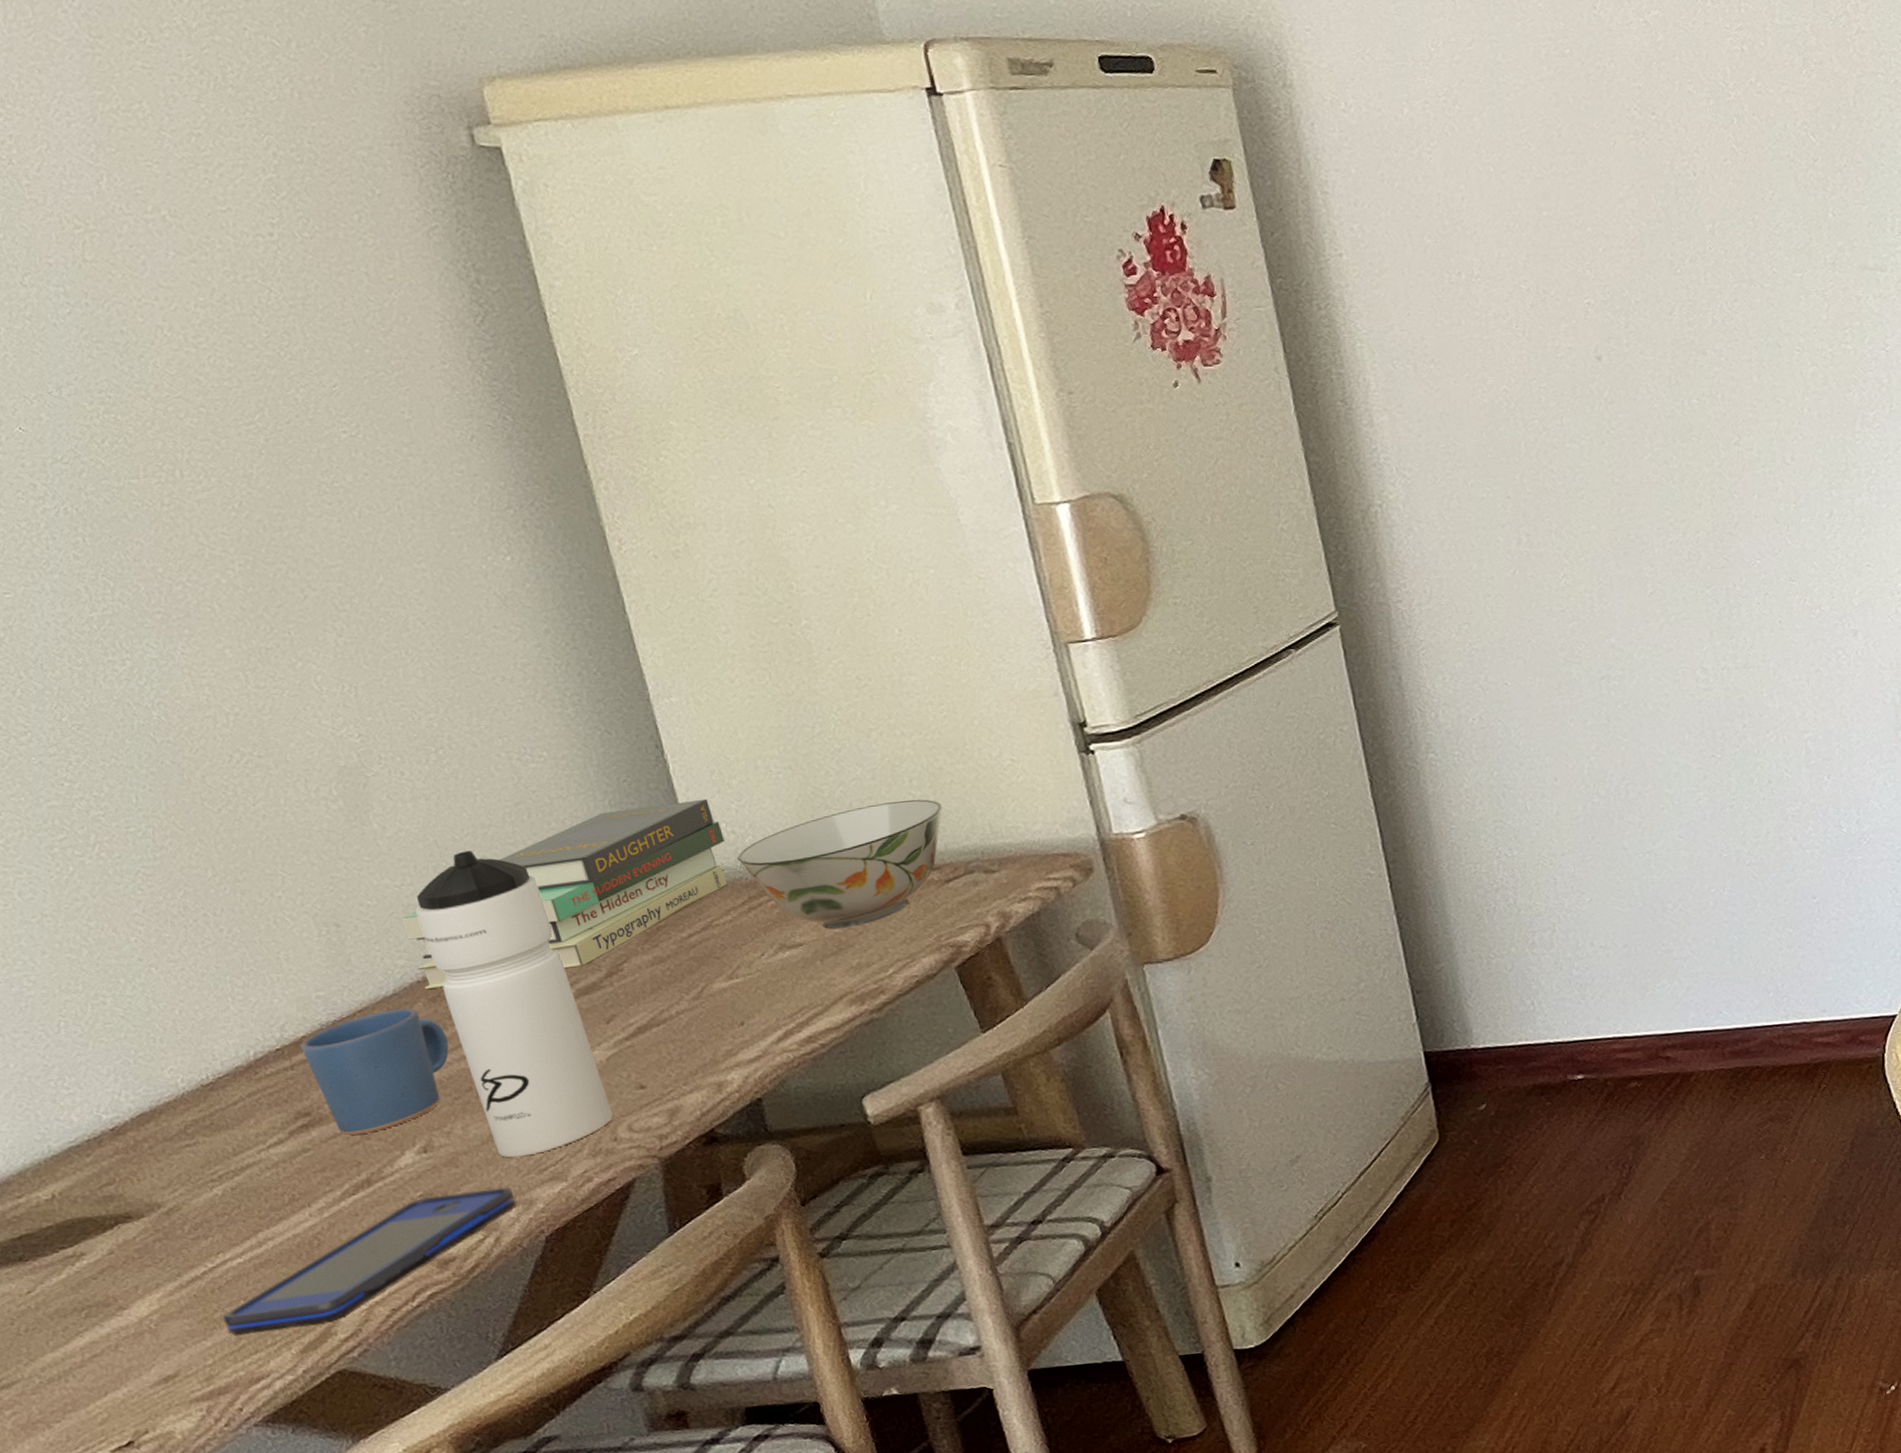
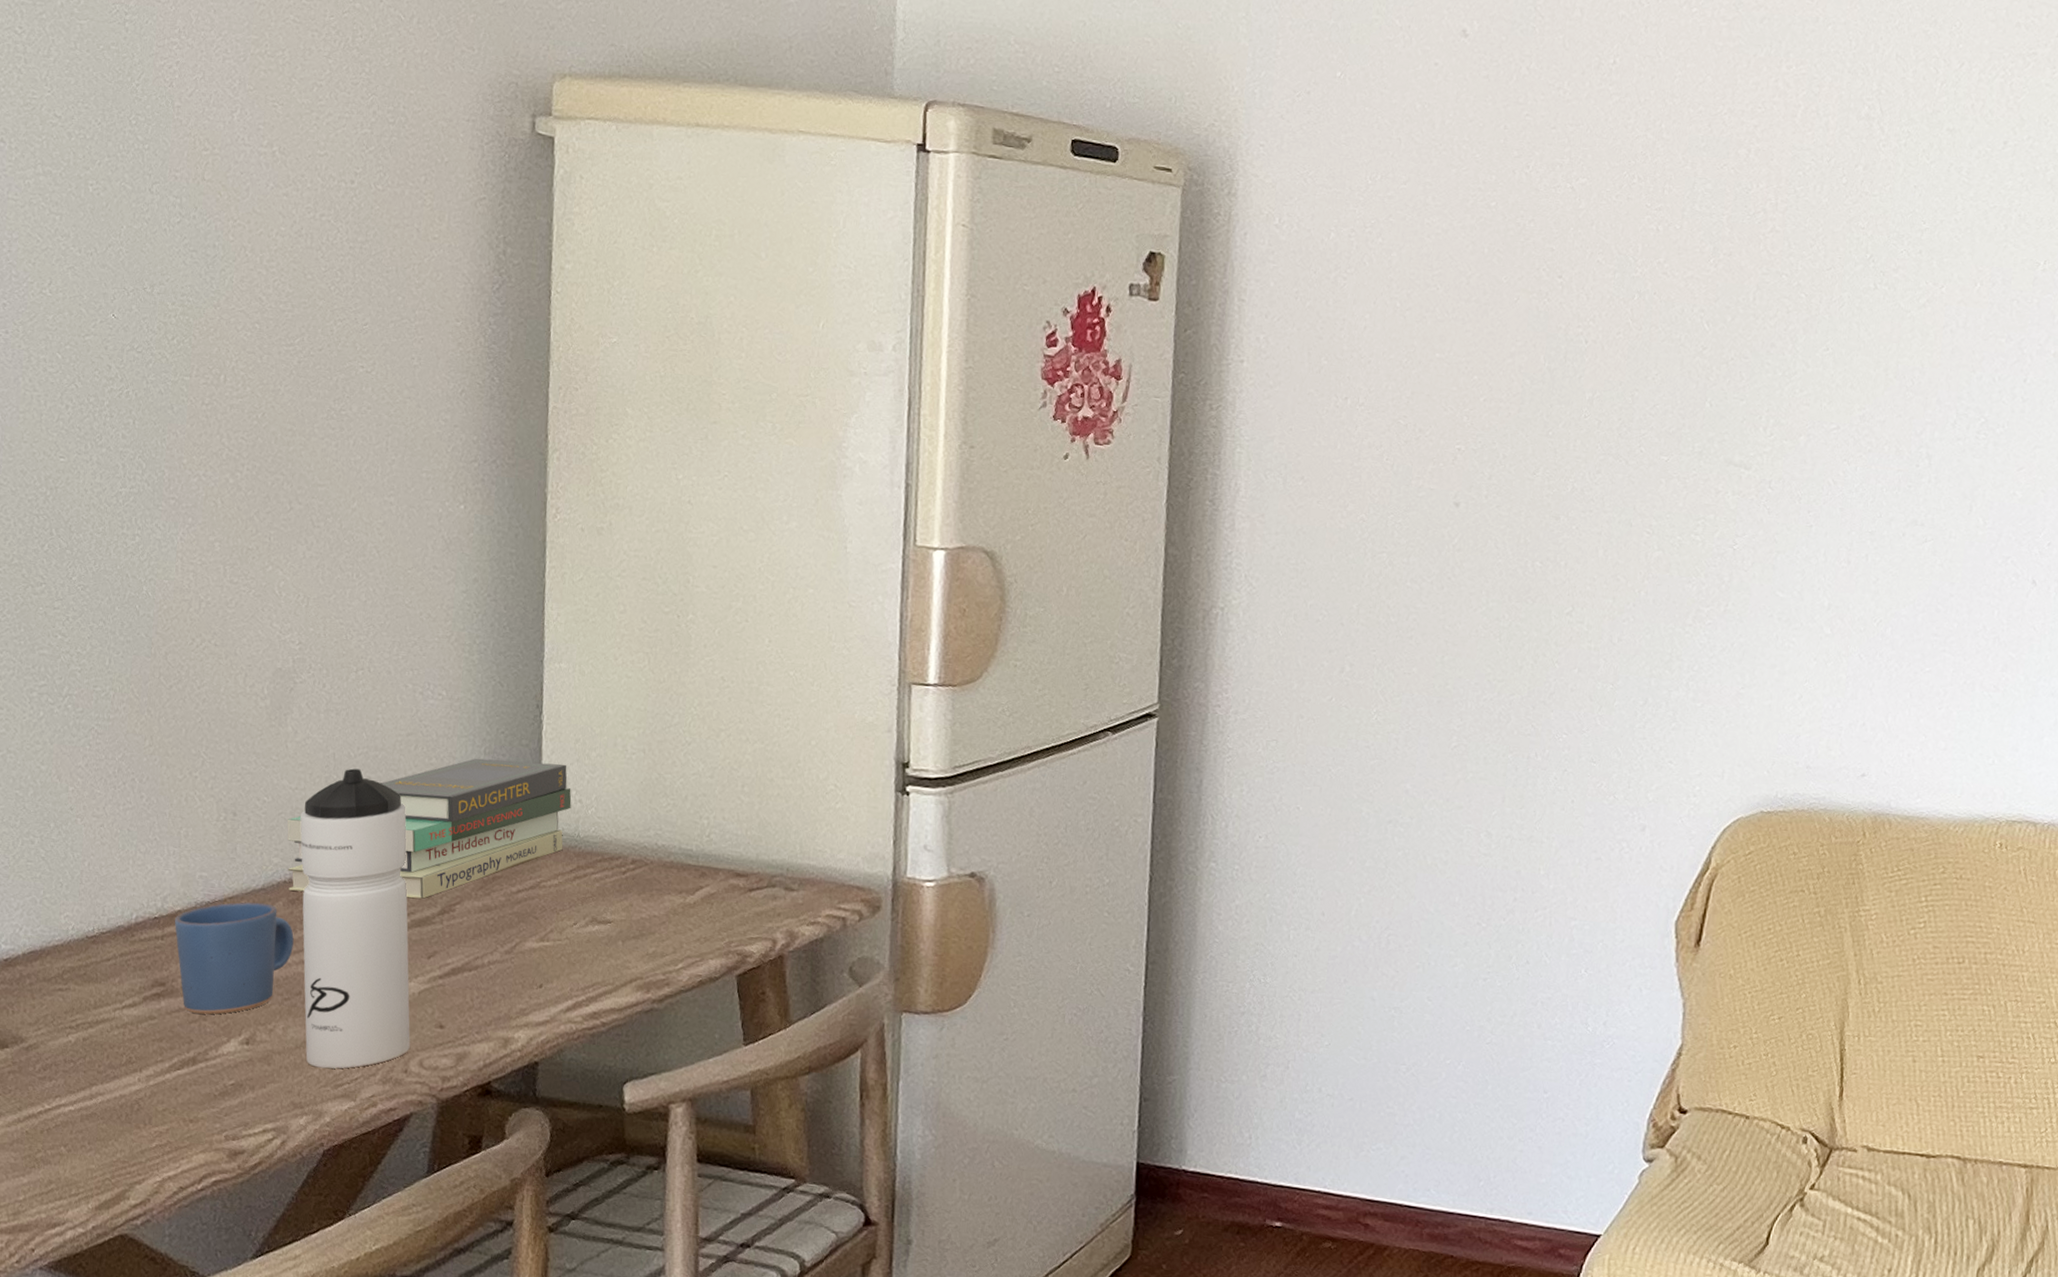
mobile phone: present [223,1187,516,1335] -> none [43,1086,308,1185]
soup bowl: present [737,799,943,929] -> none [577,801,764,915]

